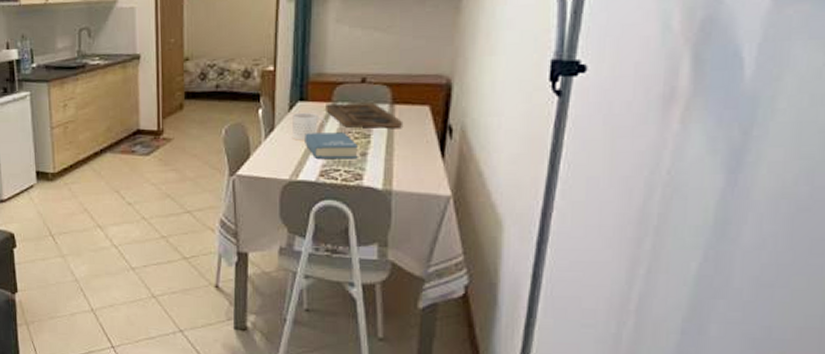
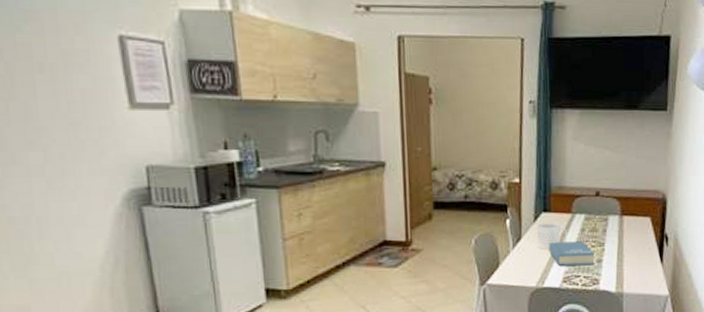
decorative tray: present [326,102,404,129] -> none [566,214,631,238]

